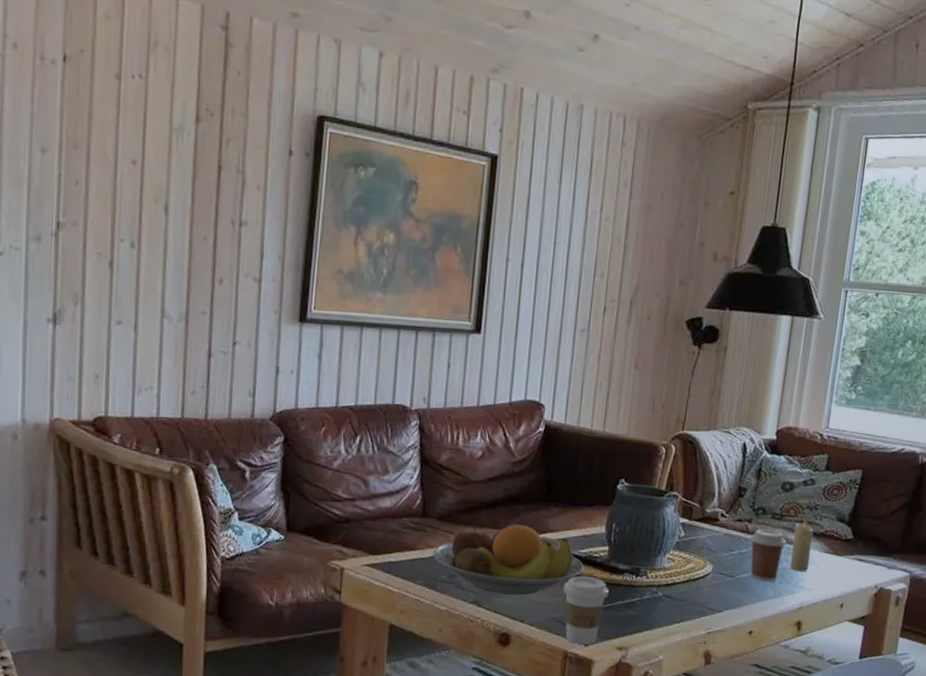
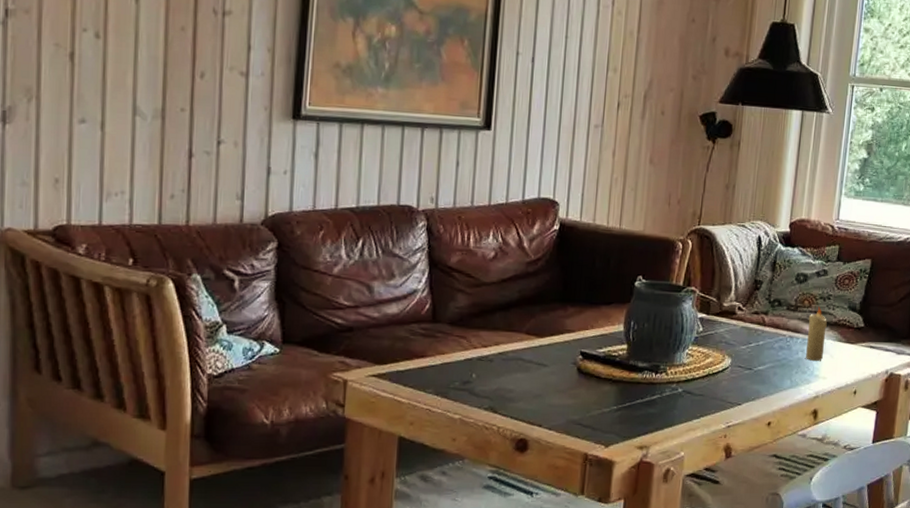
fruit bowl: present [433,521,584,595] -> none [444,324,603,399]
coffee cup: present [563,576,609,645] -> none [582,376,629,446]
coffee cup: present [749,529,786,582] -> none [766,321,801,372]

